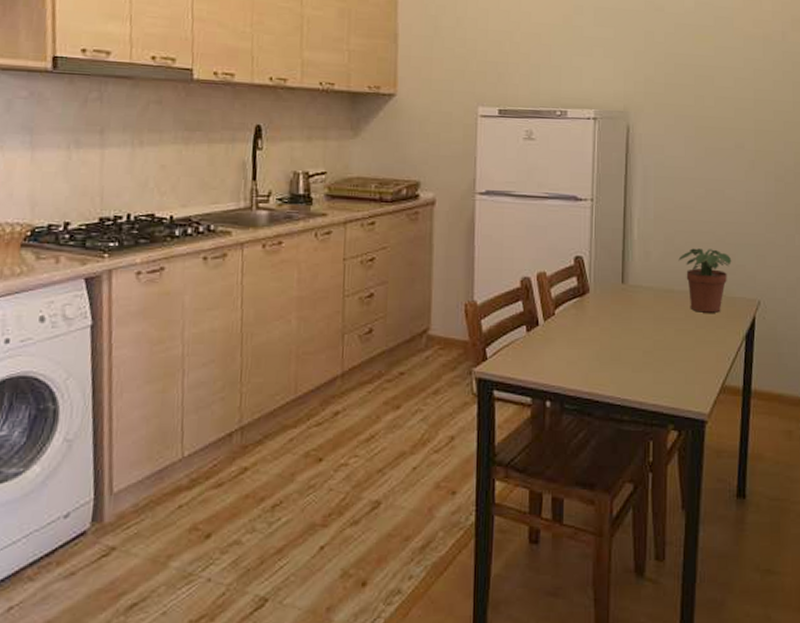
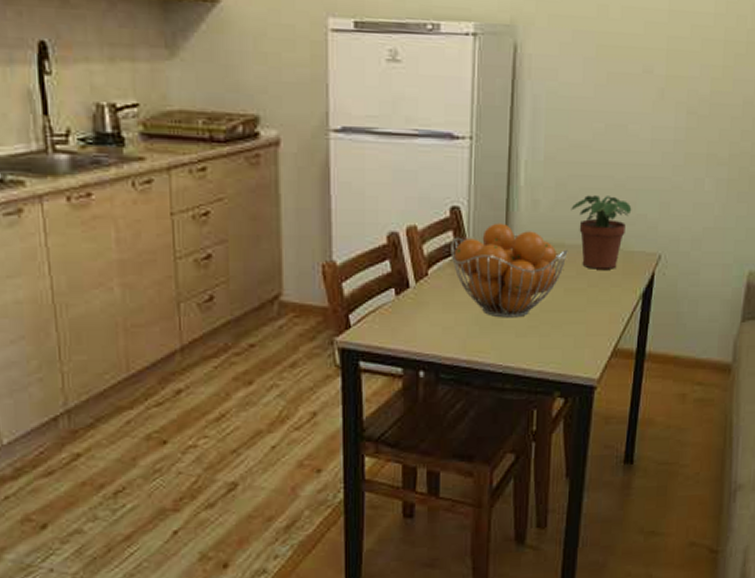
fruit basket: none [574,270,677,355] -> present [451,223,568,318]

